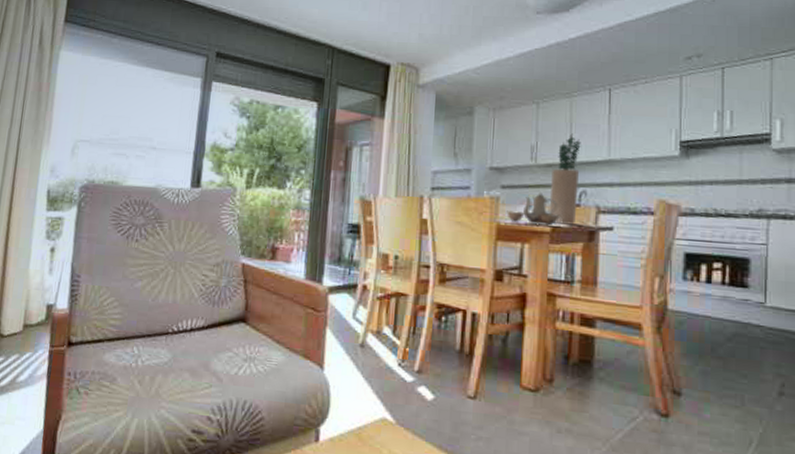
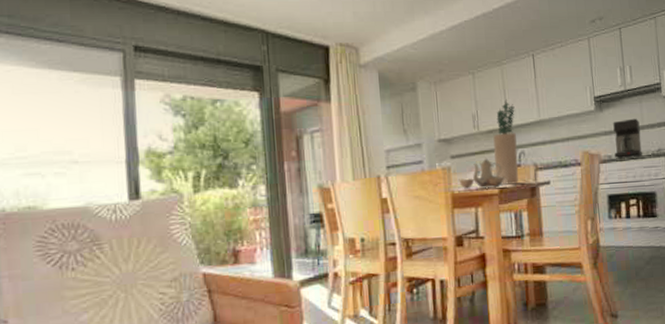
coffee maker: none [699,170,737,215] -> present [613,118,643,159]

